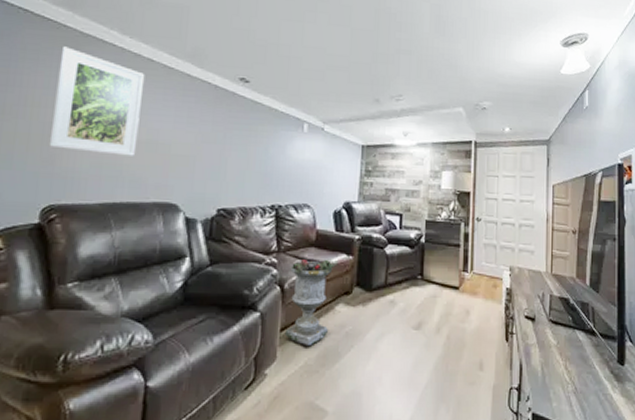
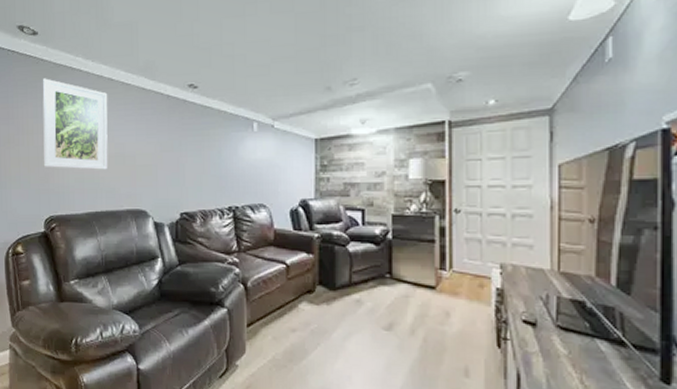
planter: present [284,259,335,347] -> none [251,258,295,342]

